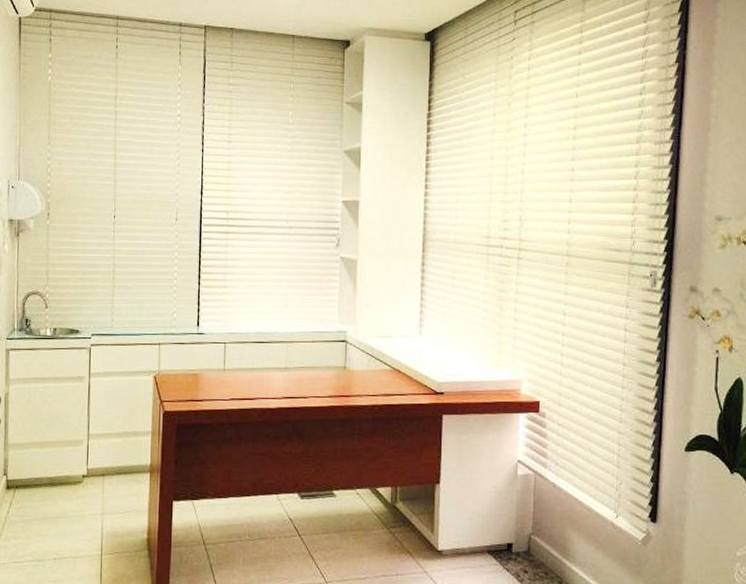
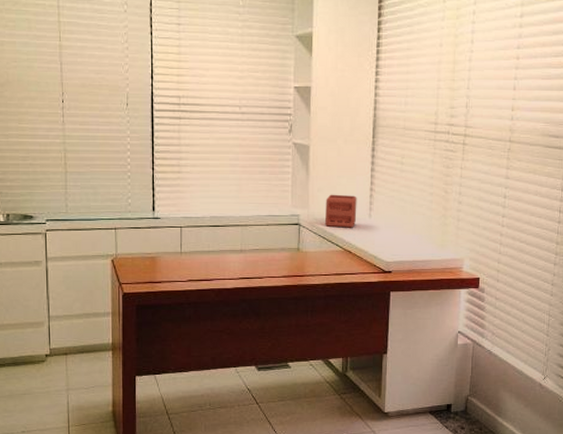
desk organizer: none [373,310,407,346] -> present [325,194,357,228]

